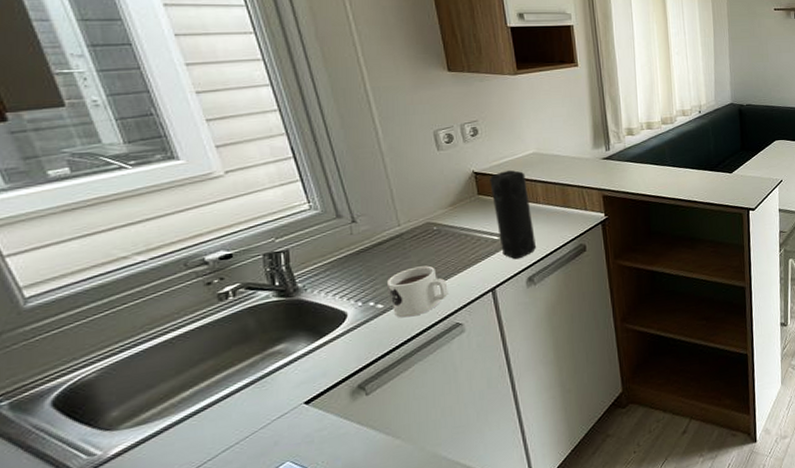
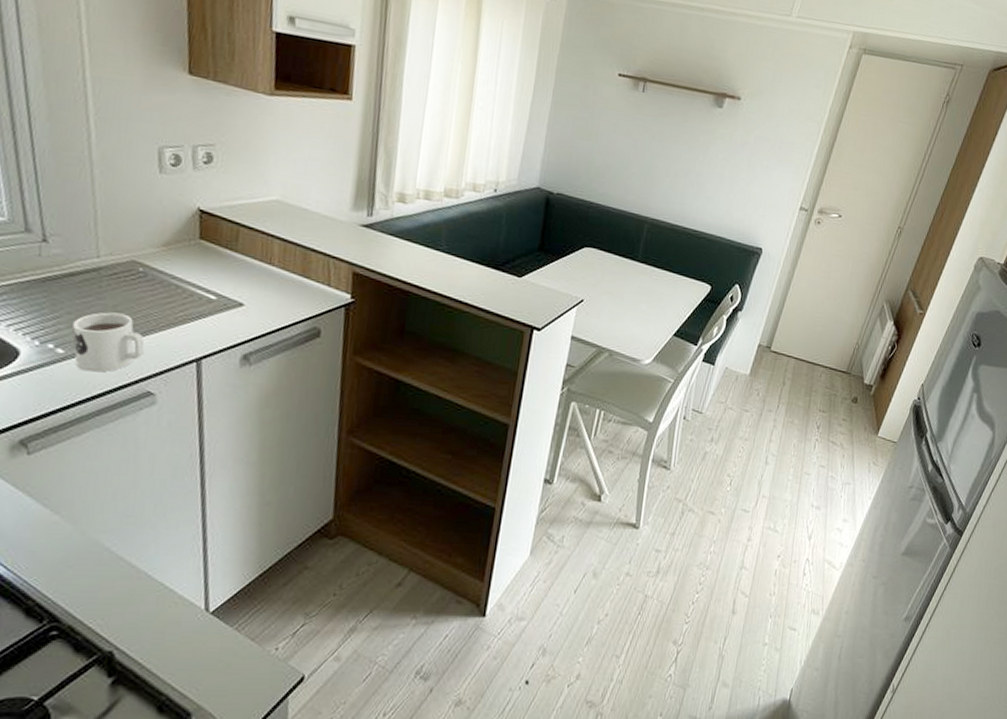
speaker: present [490,169,536,260] -> none [216,215,262,330]

